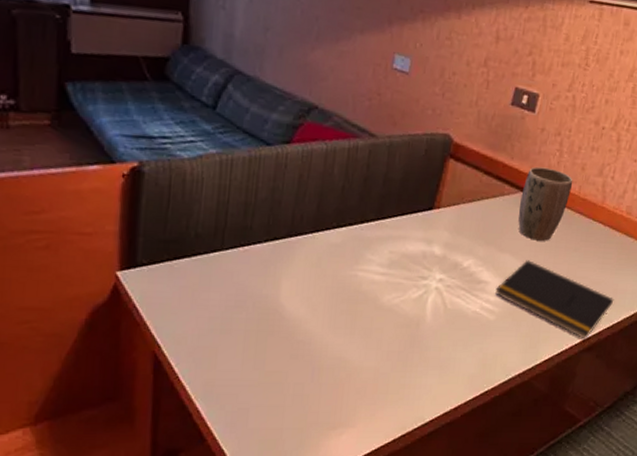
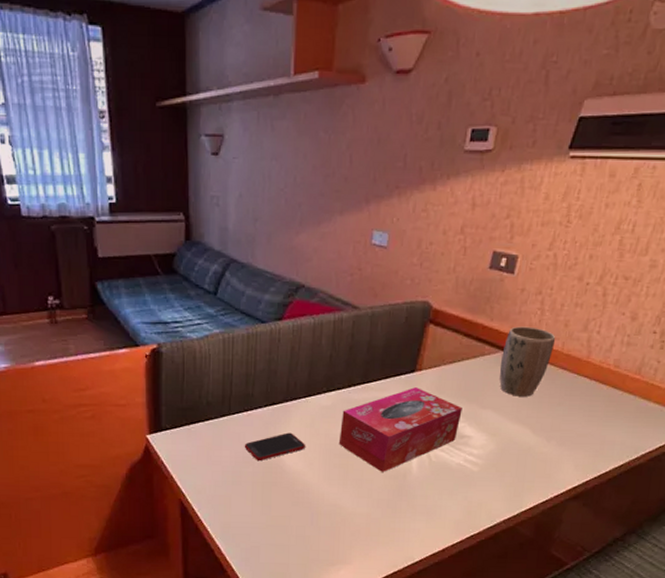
cell phone: none [237,273,311,306] -> present [244,432,306,462]
tissue box: none [347,226,480,320] -> present [338,387,462,472]
notepad: present [495,260,614,340] -> none [478,415,602,489]

